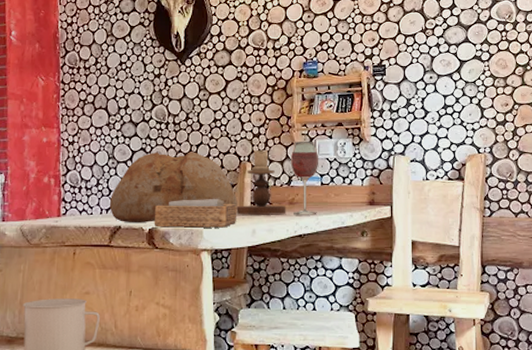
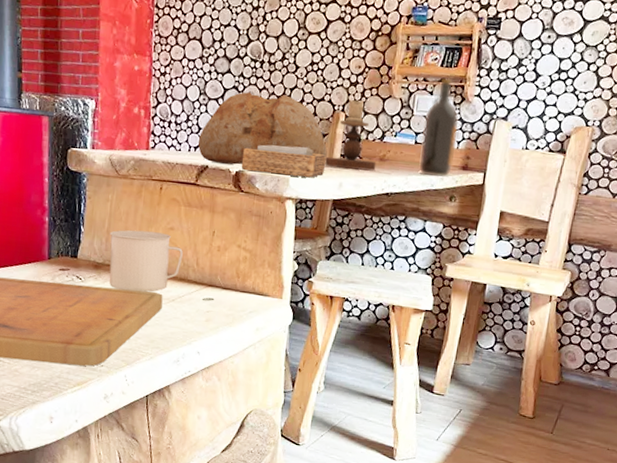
wineglass: present [290,142,319,215] -> none [383,95,417,175]
wine bottle: none [327,122,361,213] -> present [419,77,458,176]

